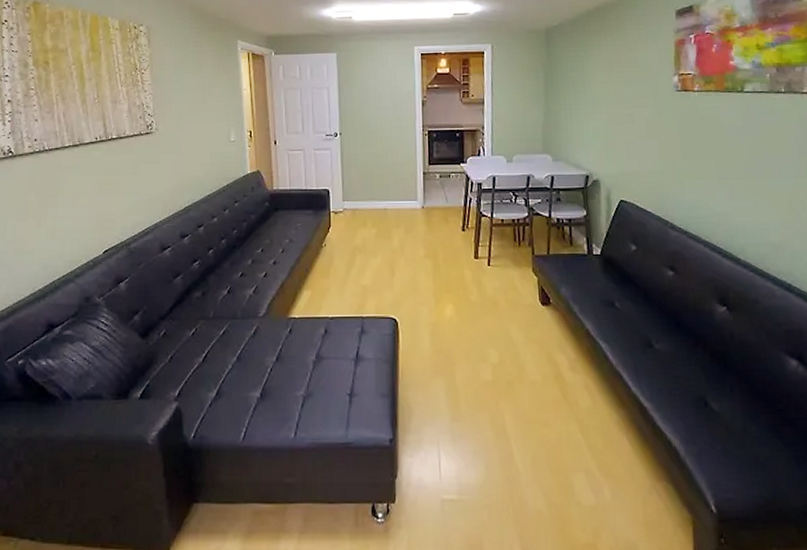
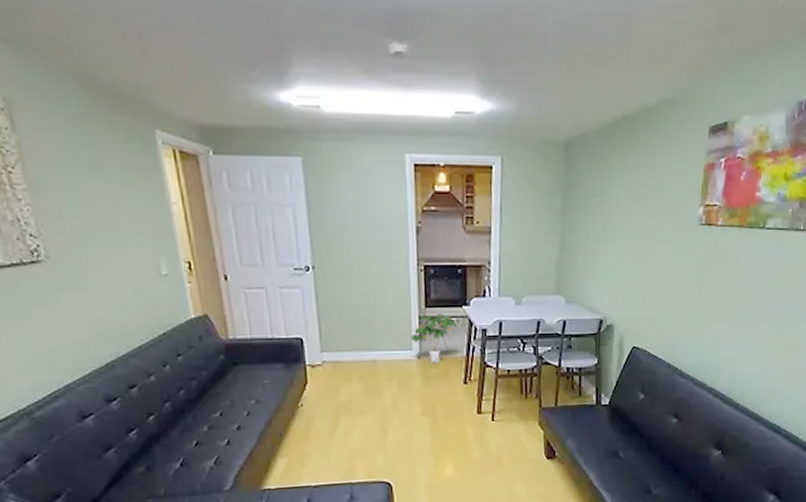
potted plant: none [417,170,456,213] -> present [411,314,457,364]

